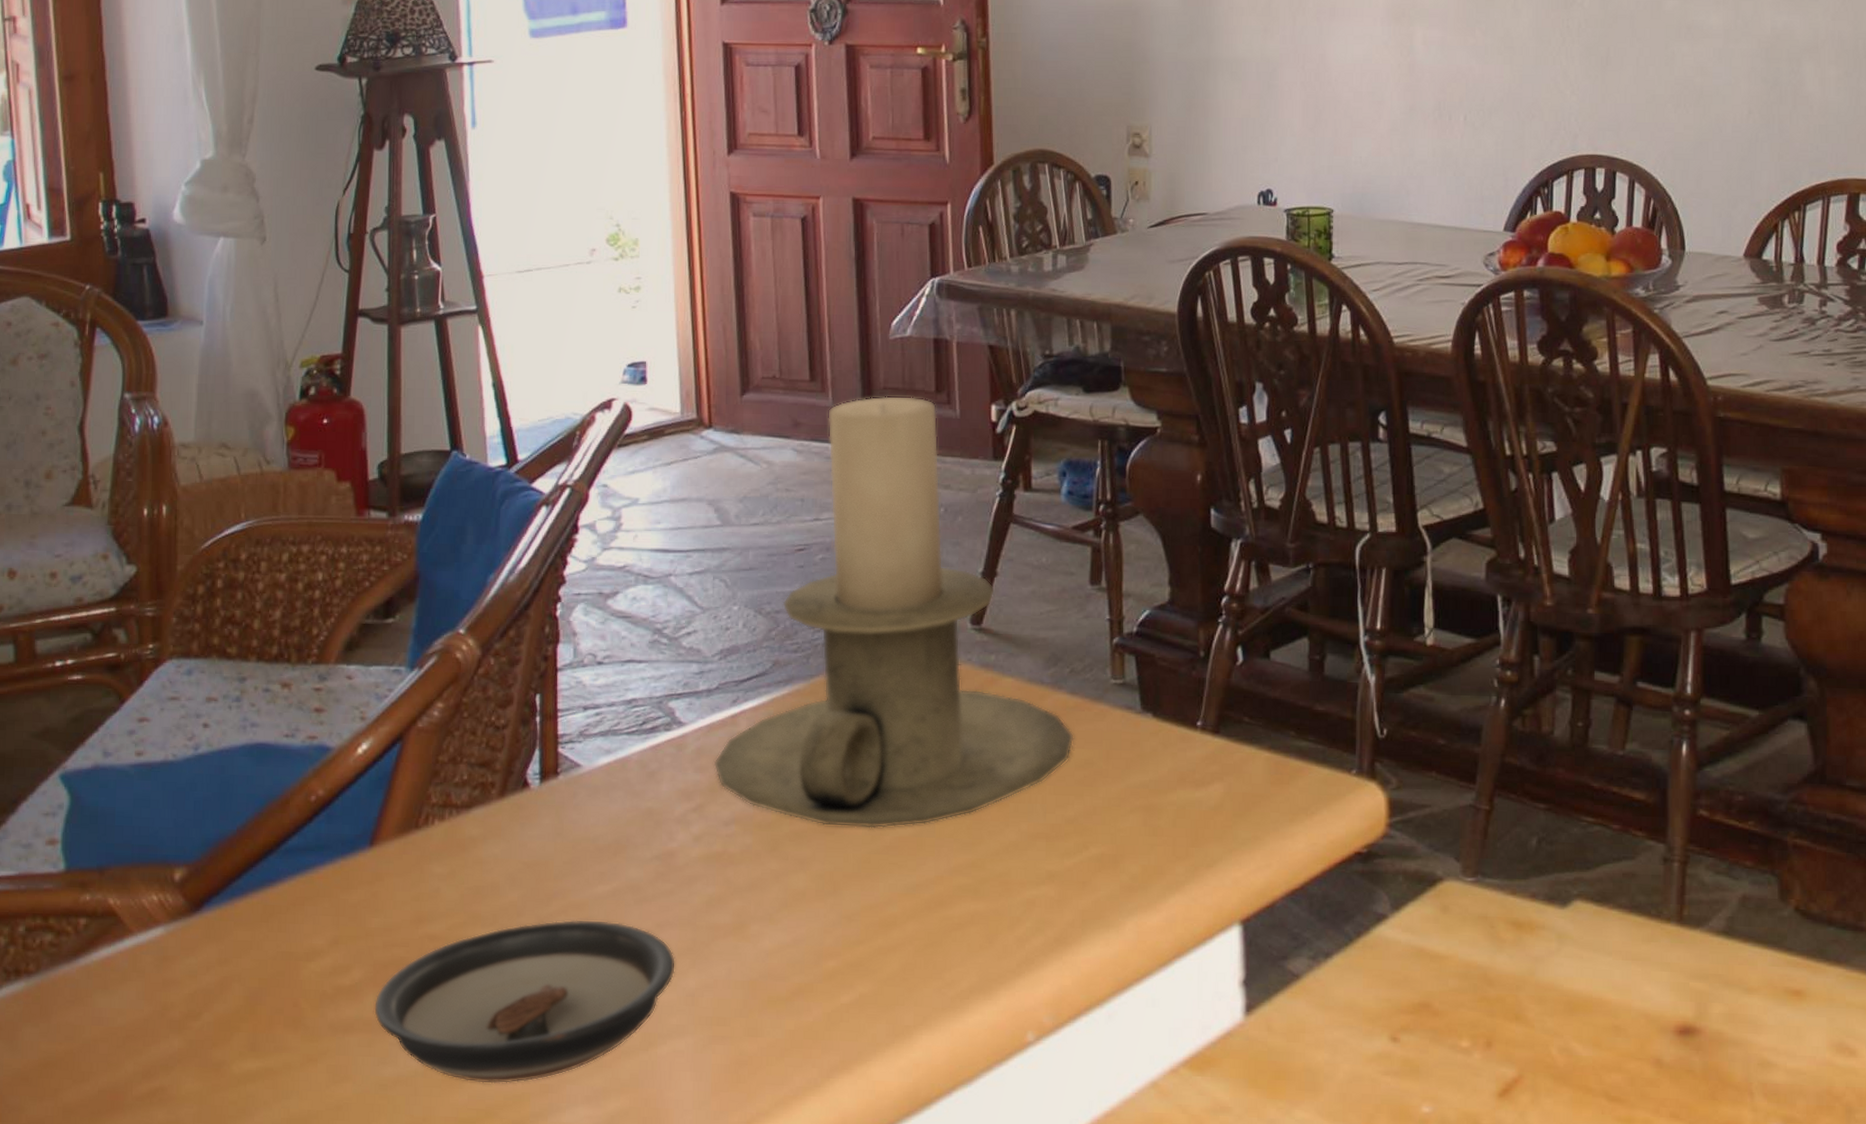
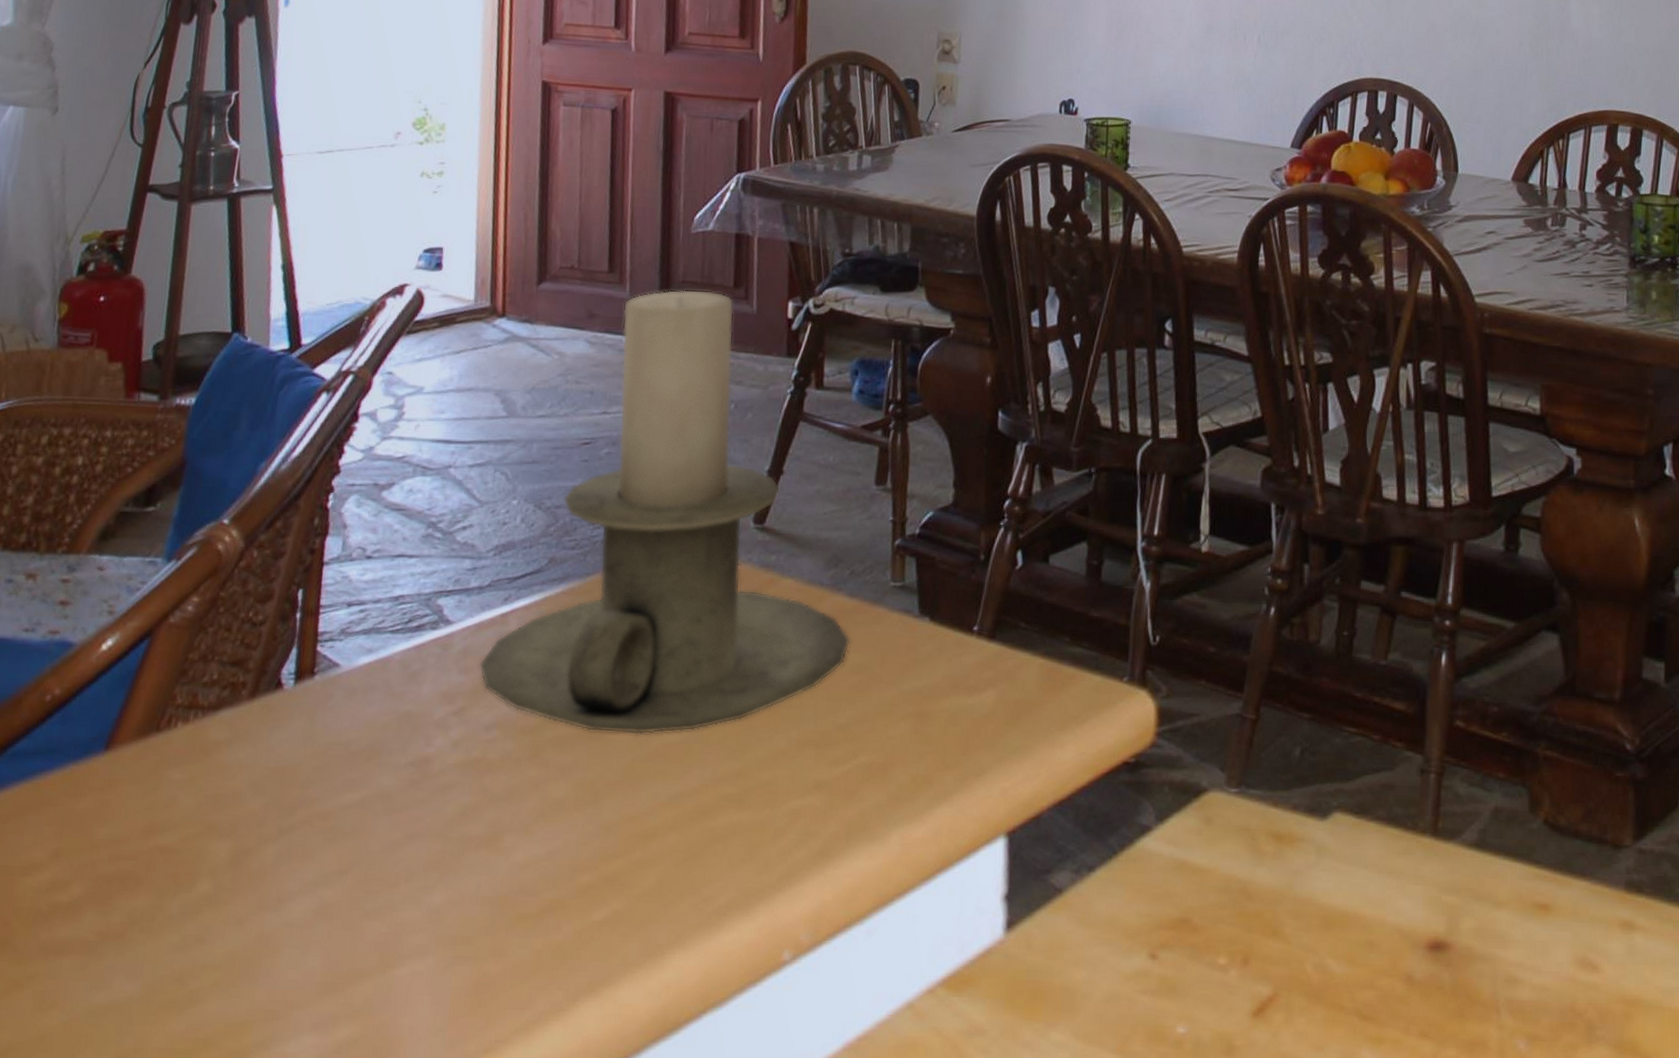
saucer: present [374,919,675,1084] -> none [91,830,422,1011]

